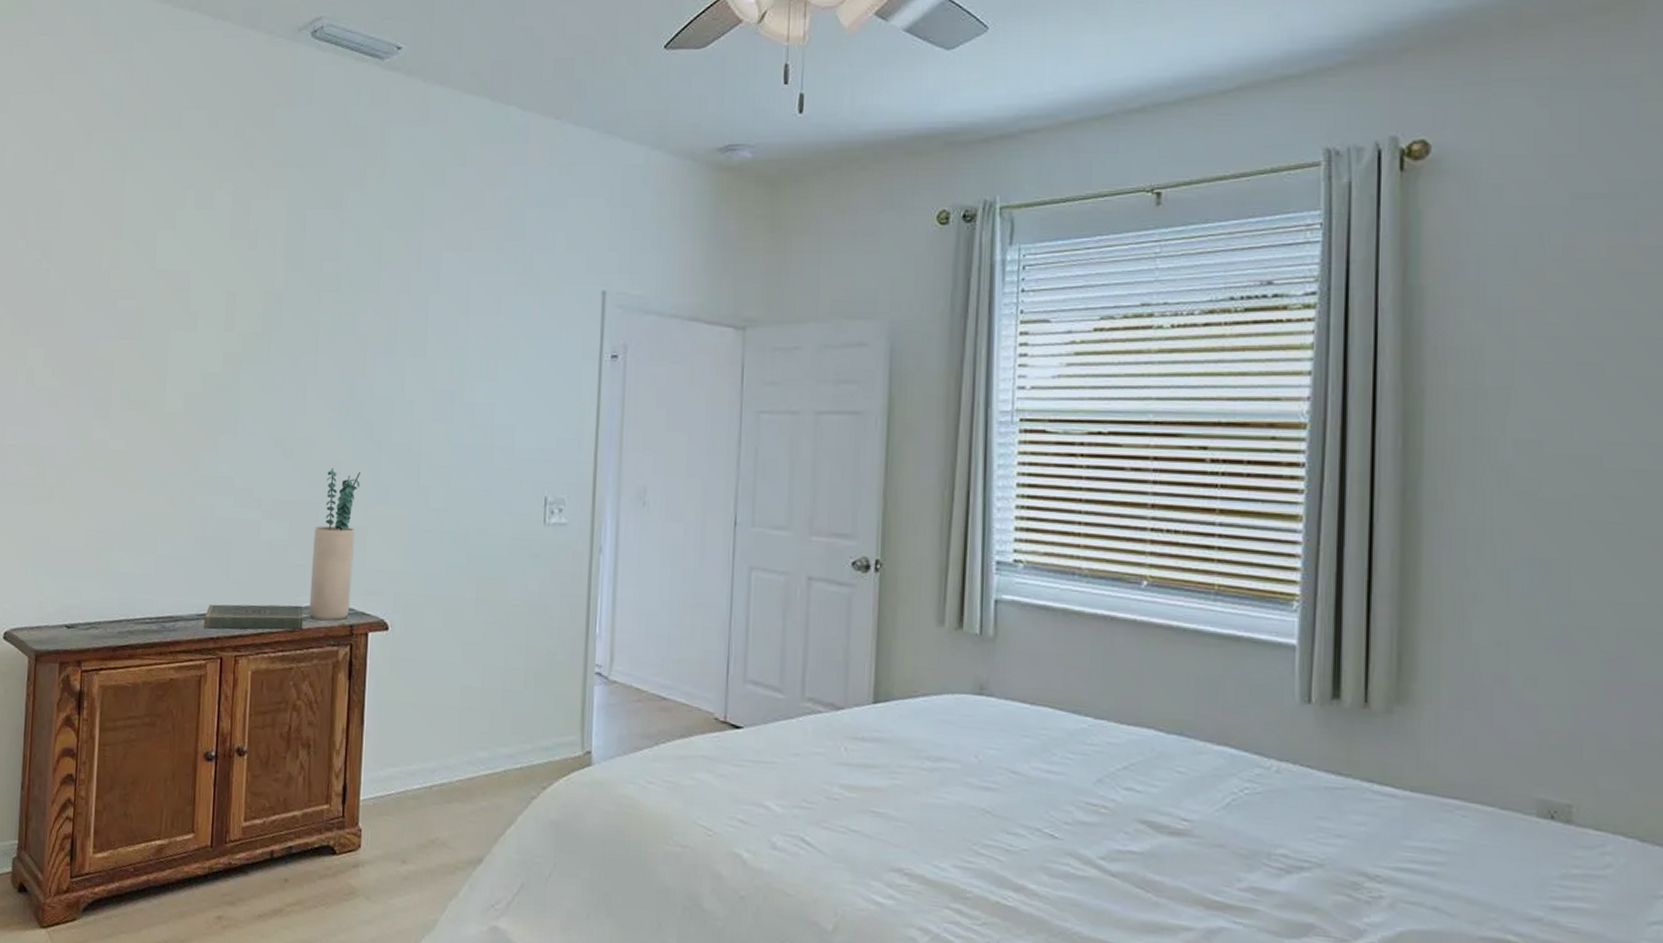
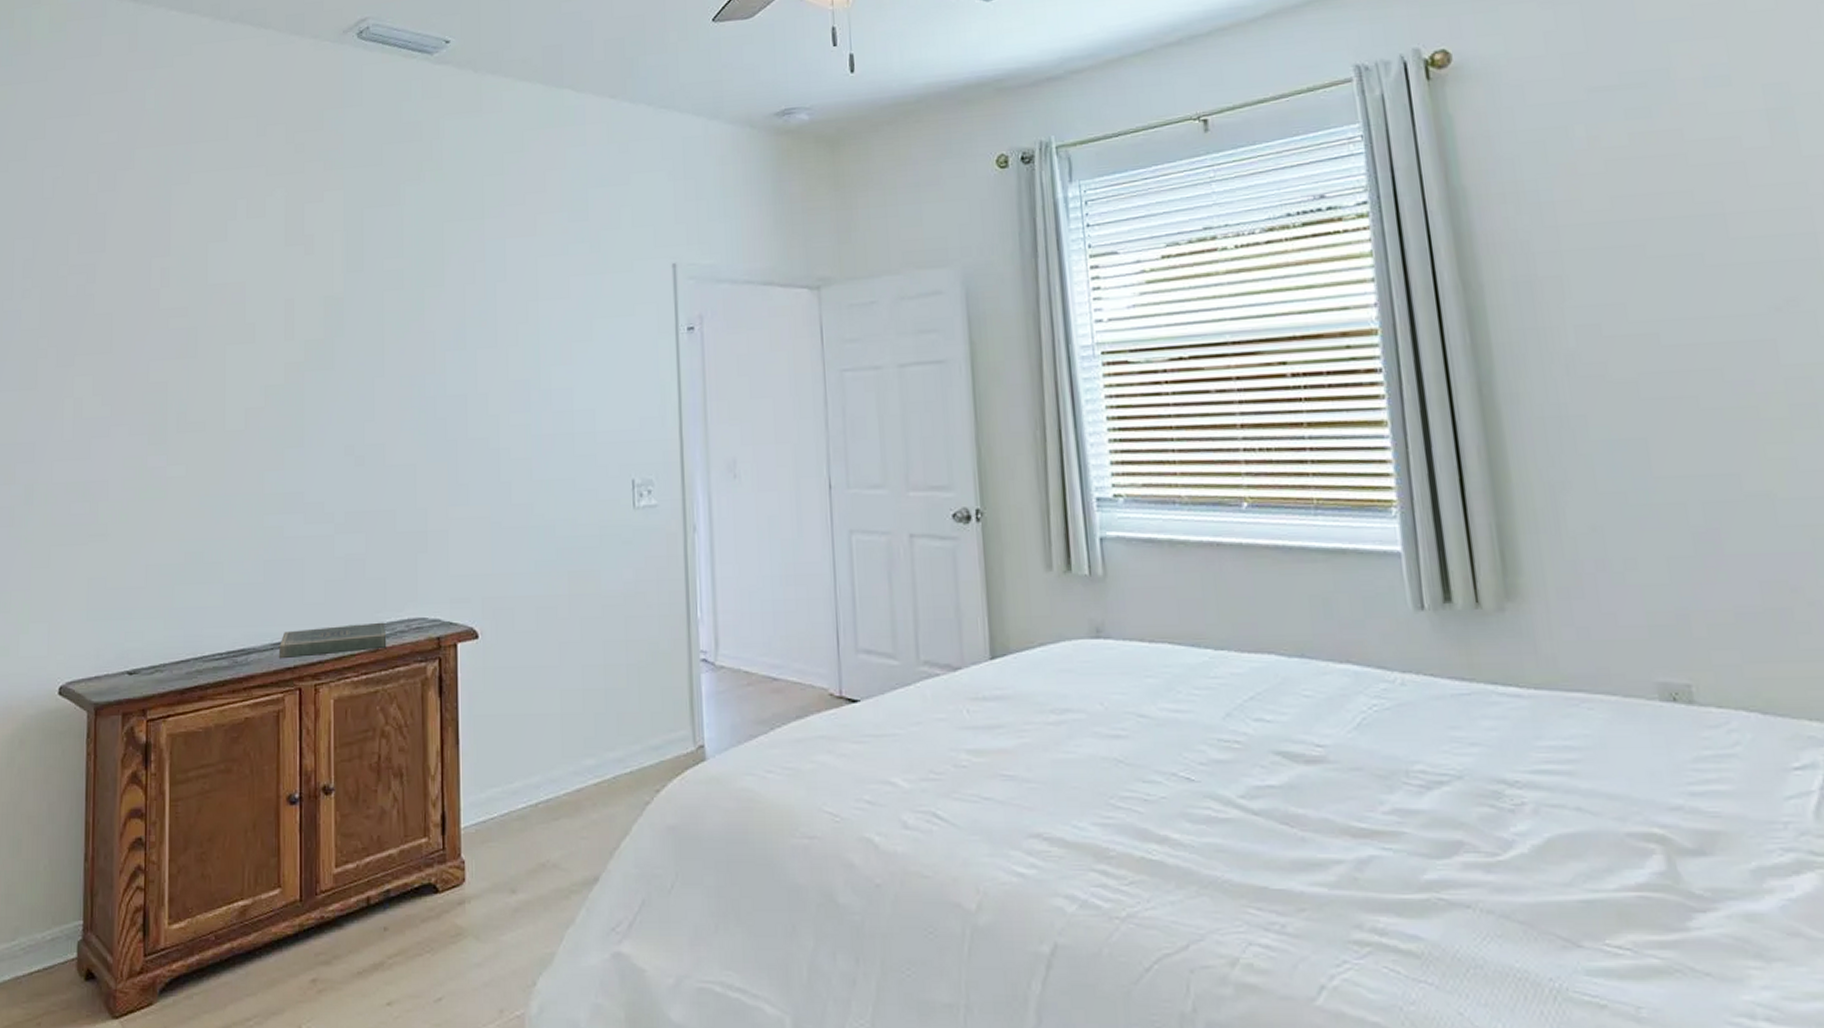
vase: present [309,468,360,621] -> none [391,472,437,636]

